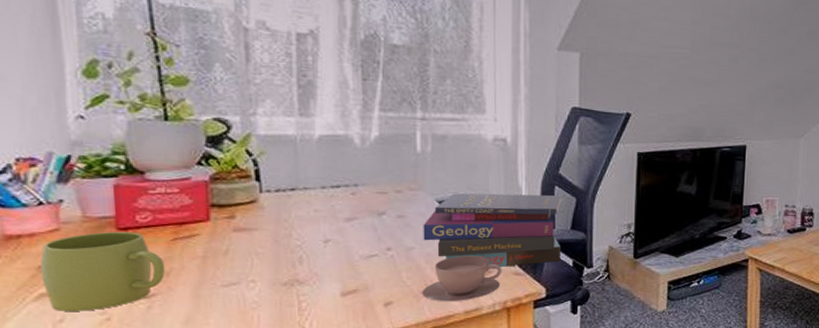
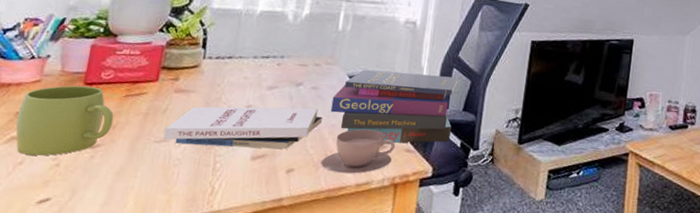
books: none [231,238,416,286] -> present [163,106,323,149]

